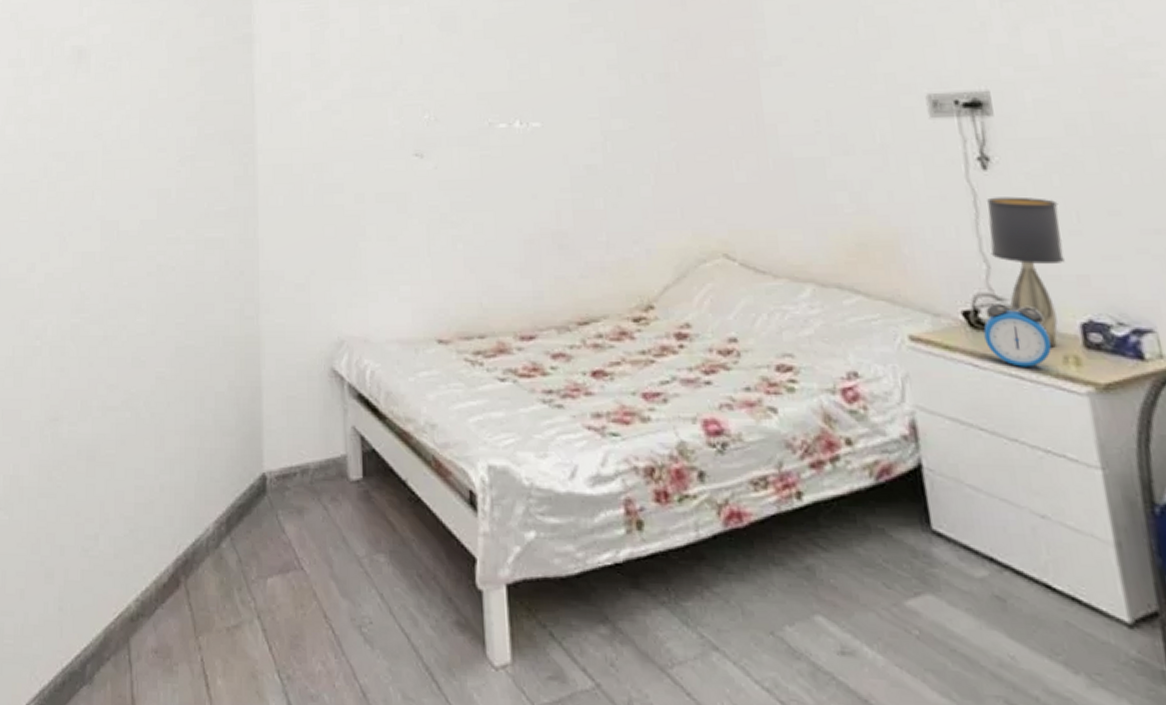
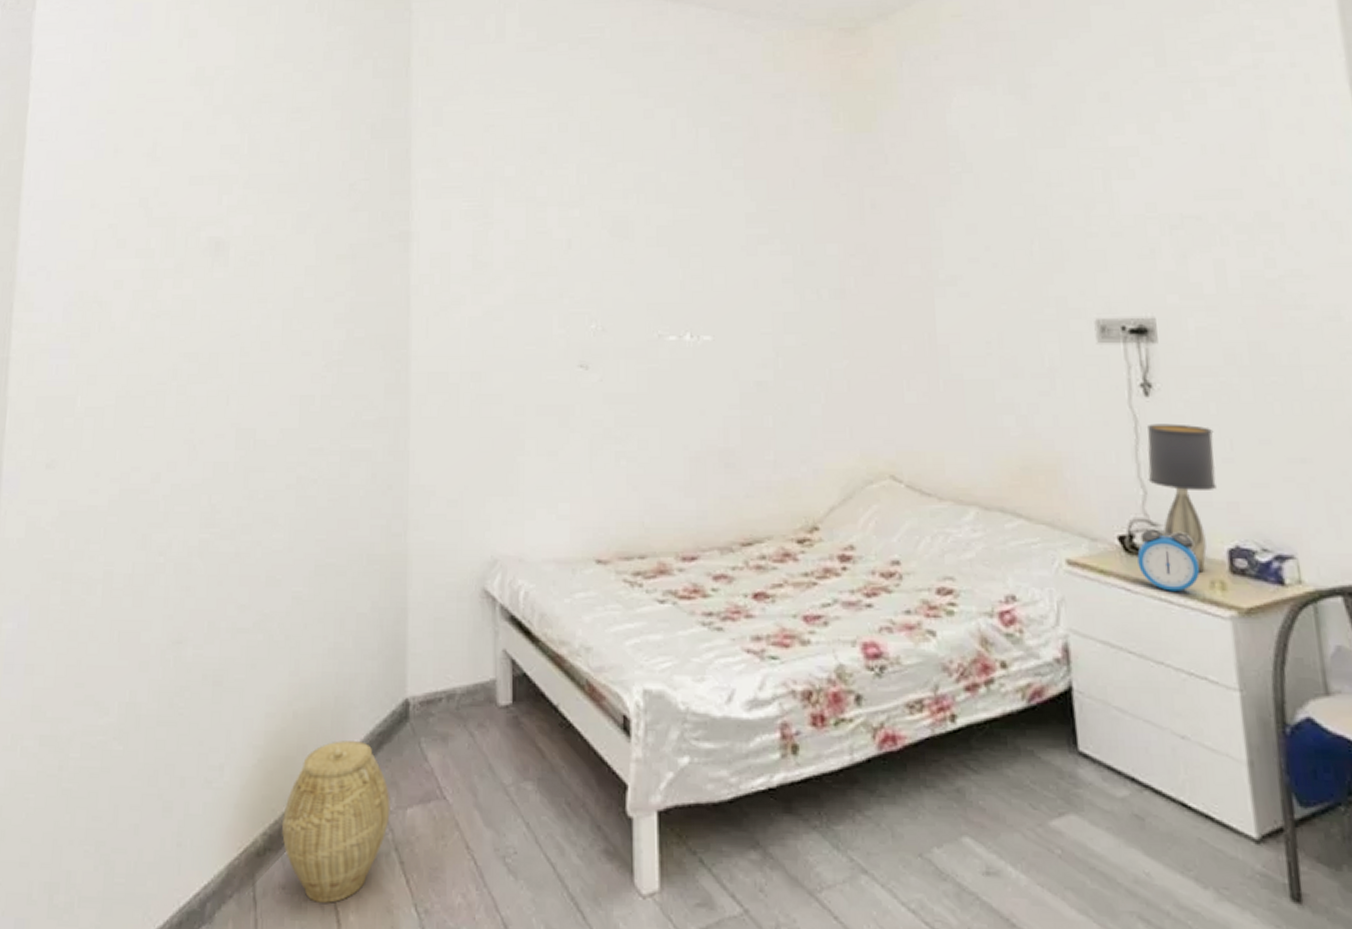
woven basket: none [153,513,252,668] -> present [282,741,391,903]

